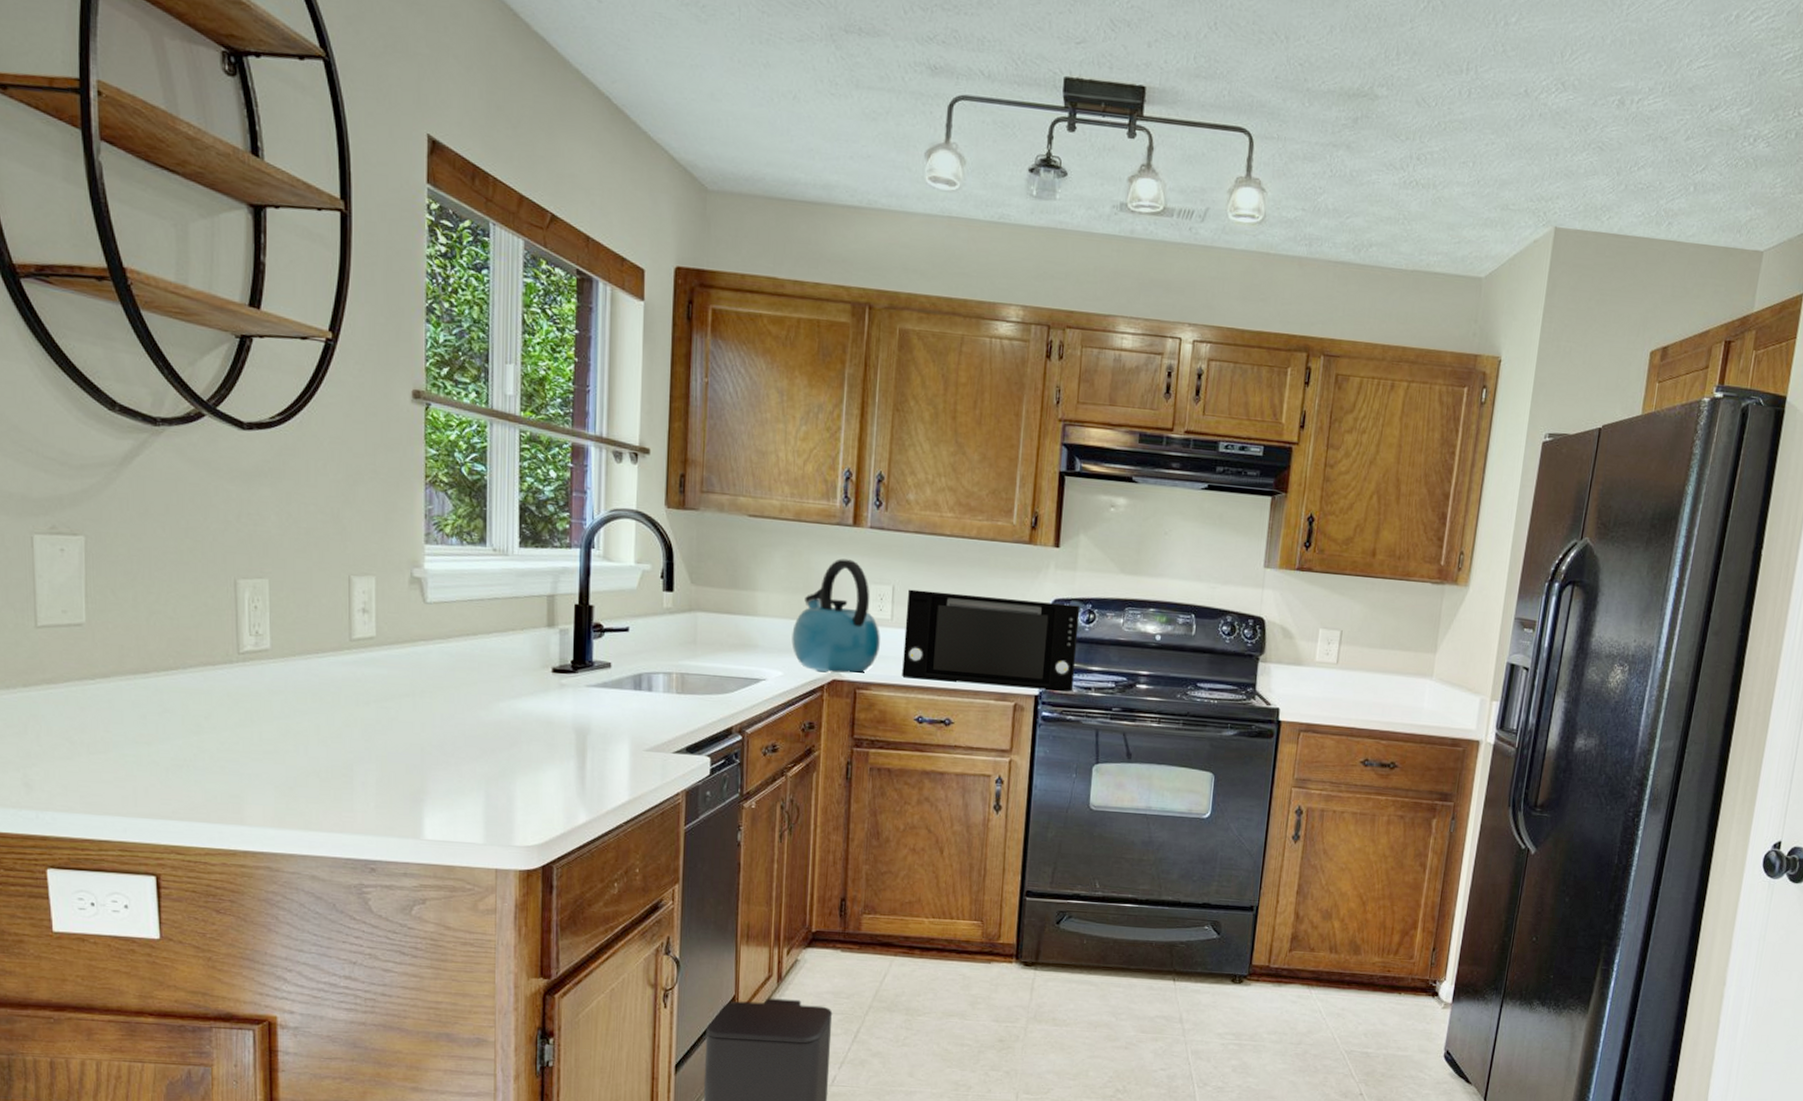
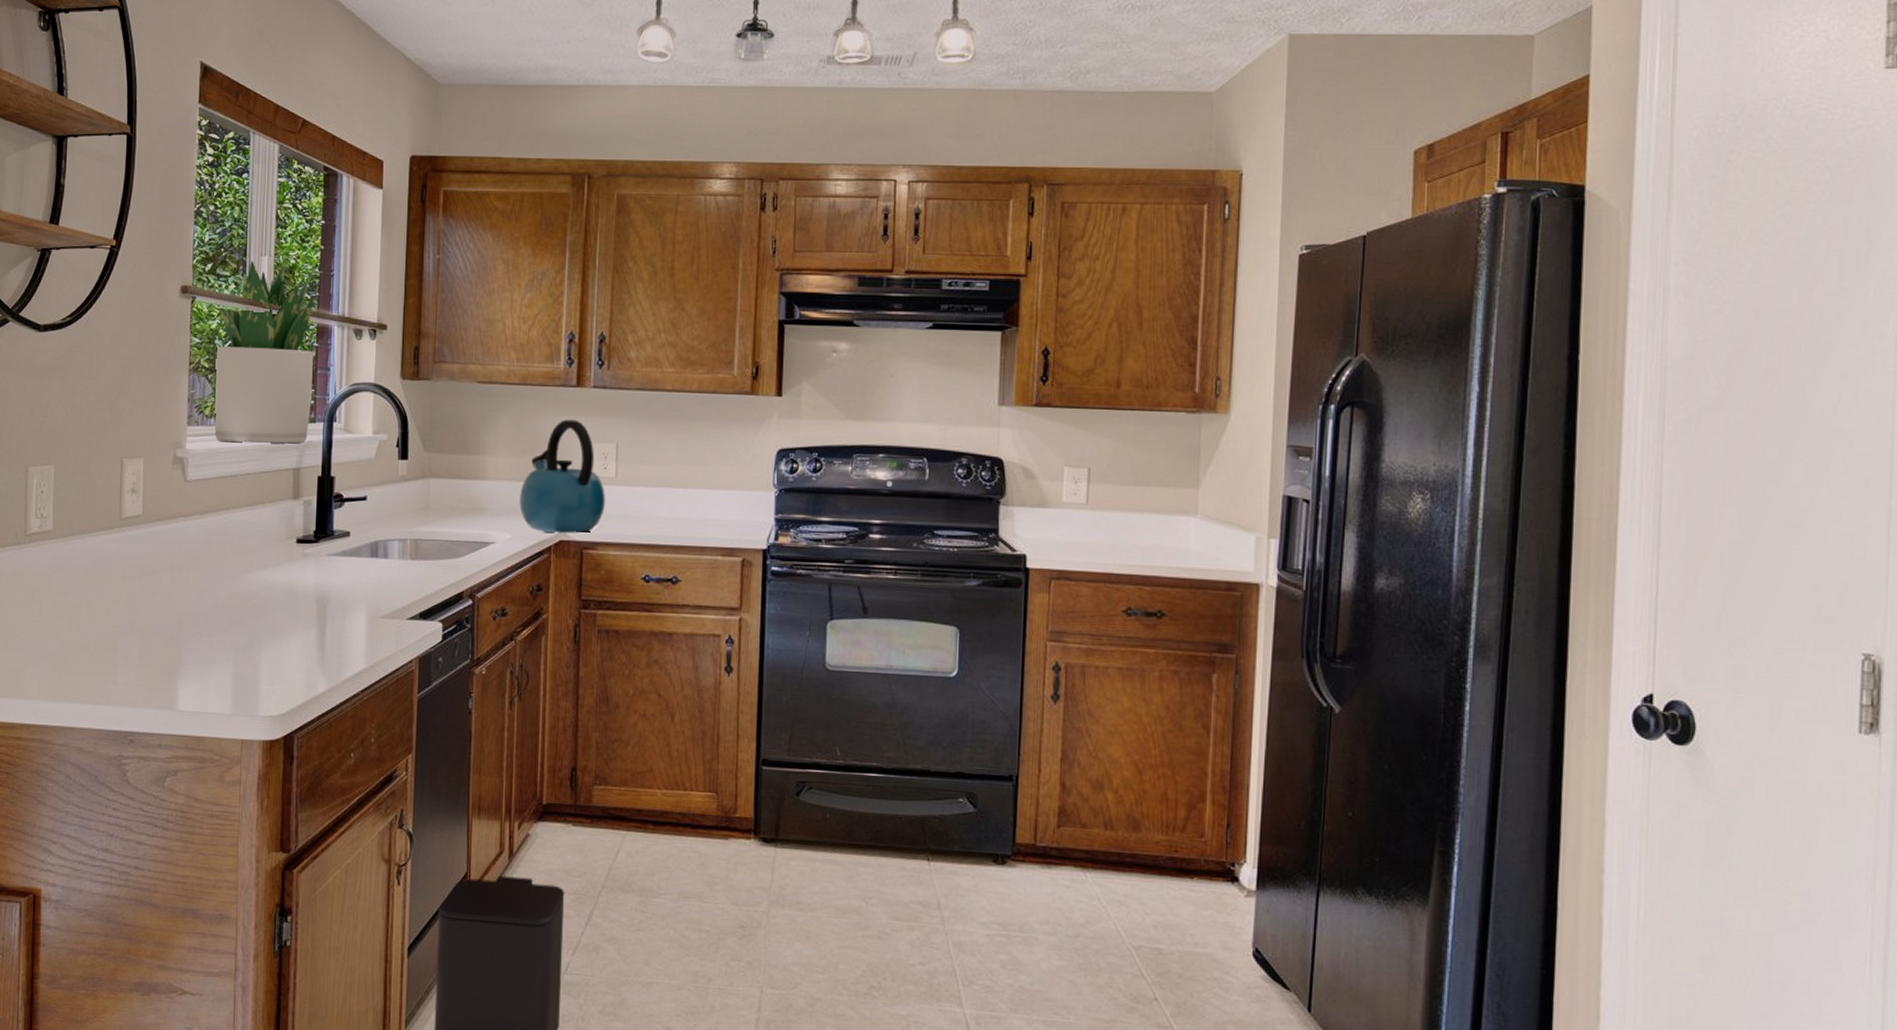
planter: none [454,367,571,569] -> present [213,257,318,444]
microwave: present [902,589,1080,692] -> none [628,446,806,544]

